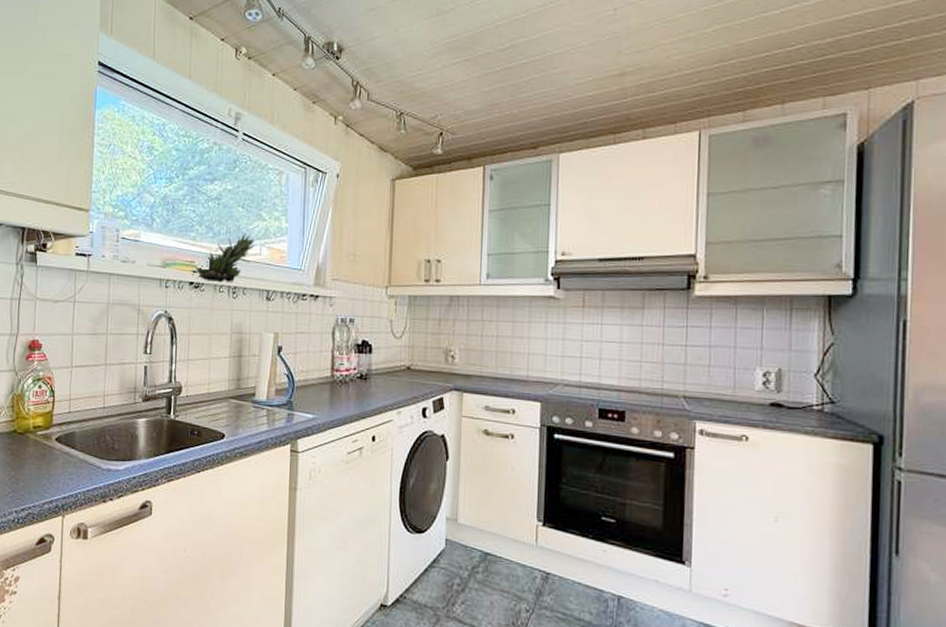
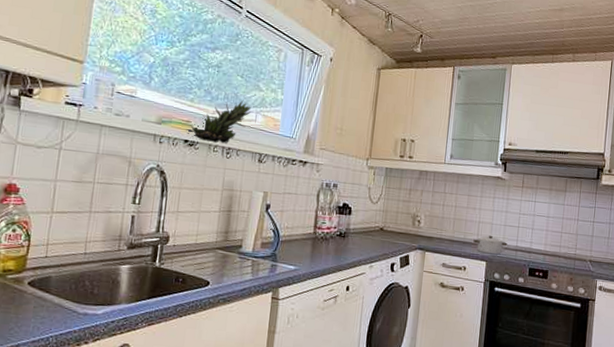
cooking pot: none [522,370,568,393] -> present [473,236,508,255]

